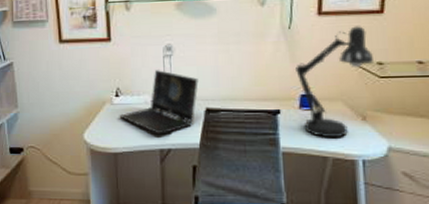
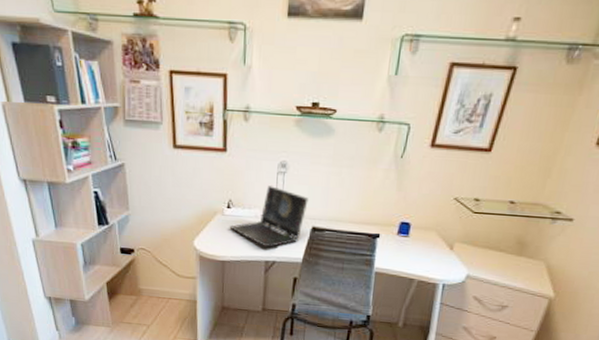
desk lamp: present [296,26,375,139] -> none [398,162,473,264]

